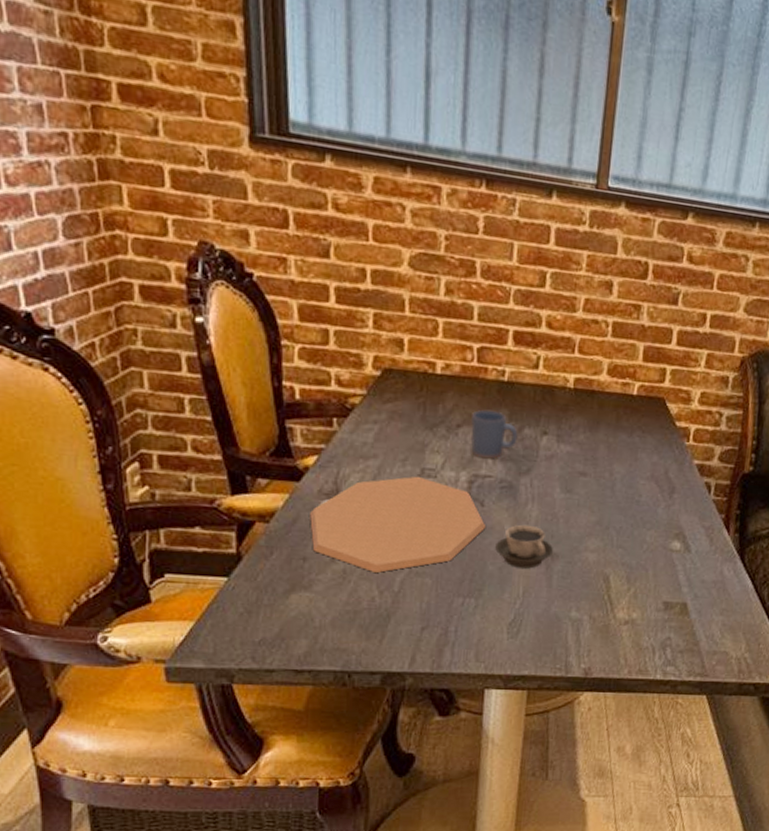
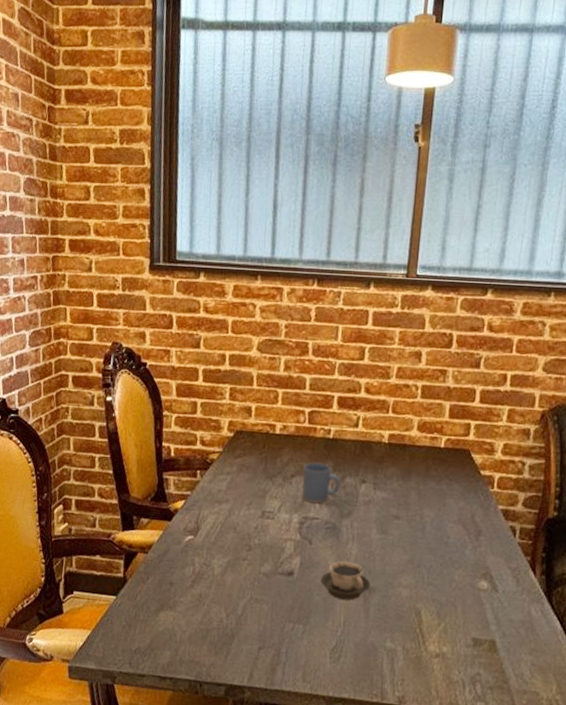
placemat: present [310,476,487,573] -> none [177,517,314,598]

